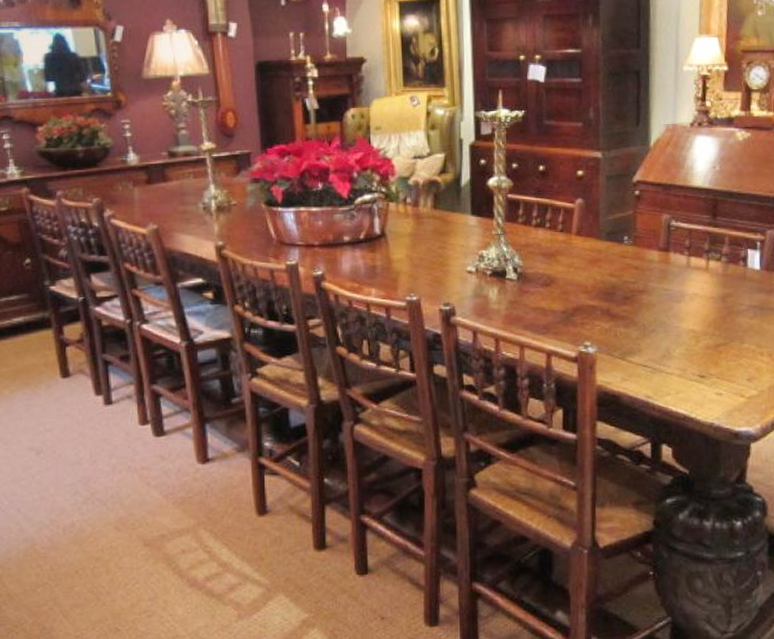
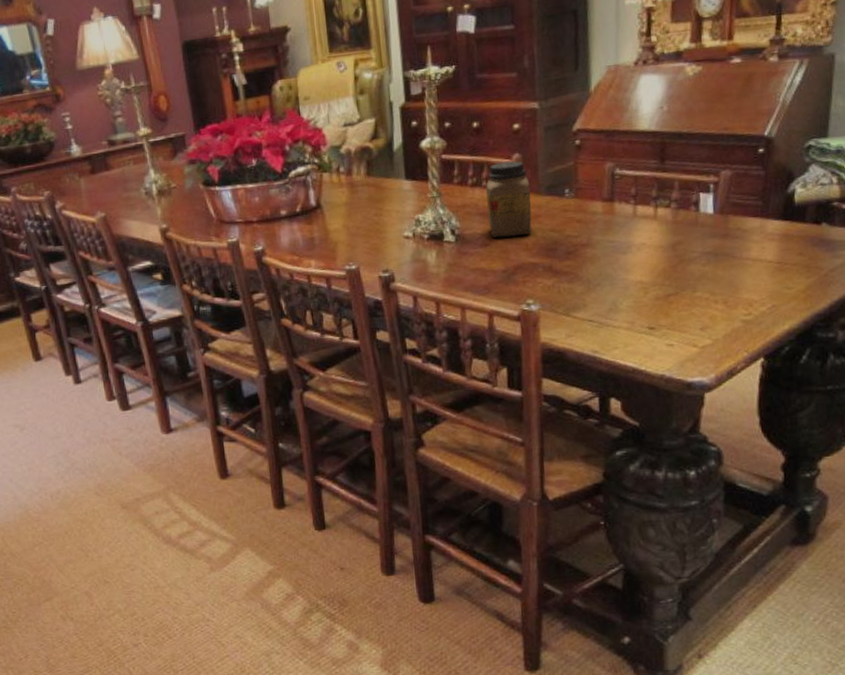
jar: none [549,206,592,279] -> present [486,161,532,239]

